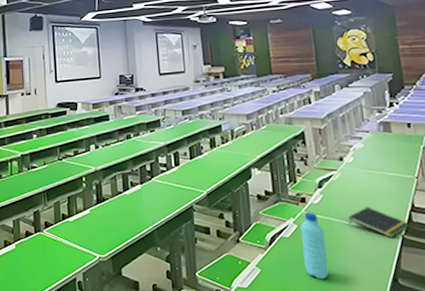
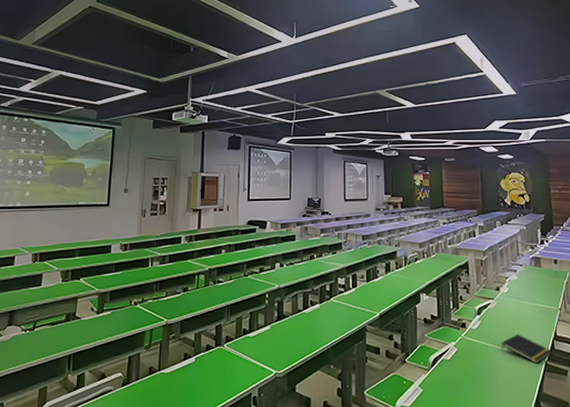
water bottle: present [300,212,329,280] -> none [460,337,482,401]

